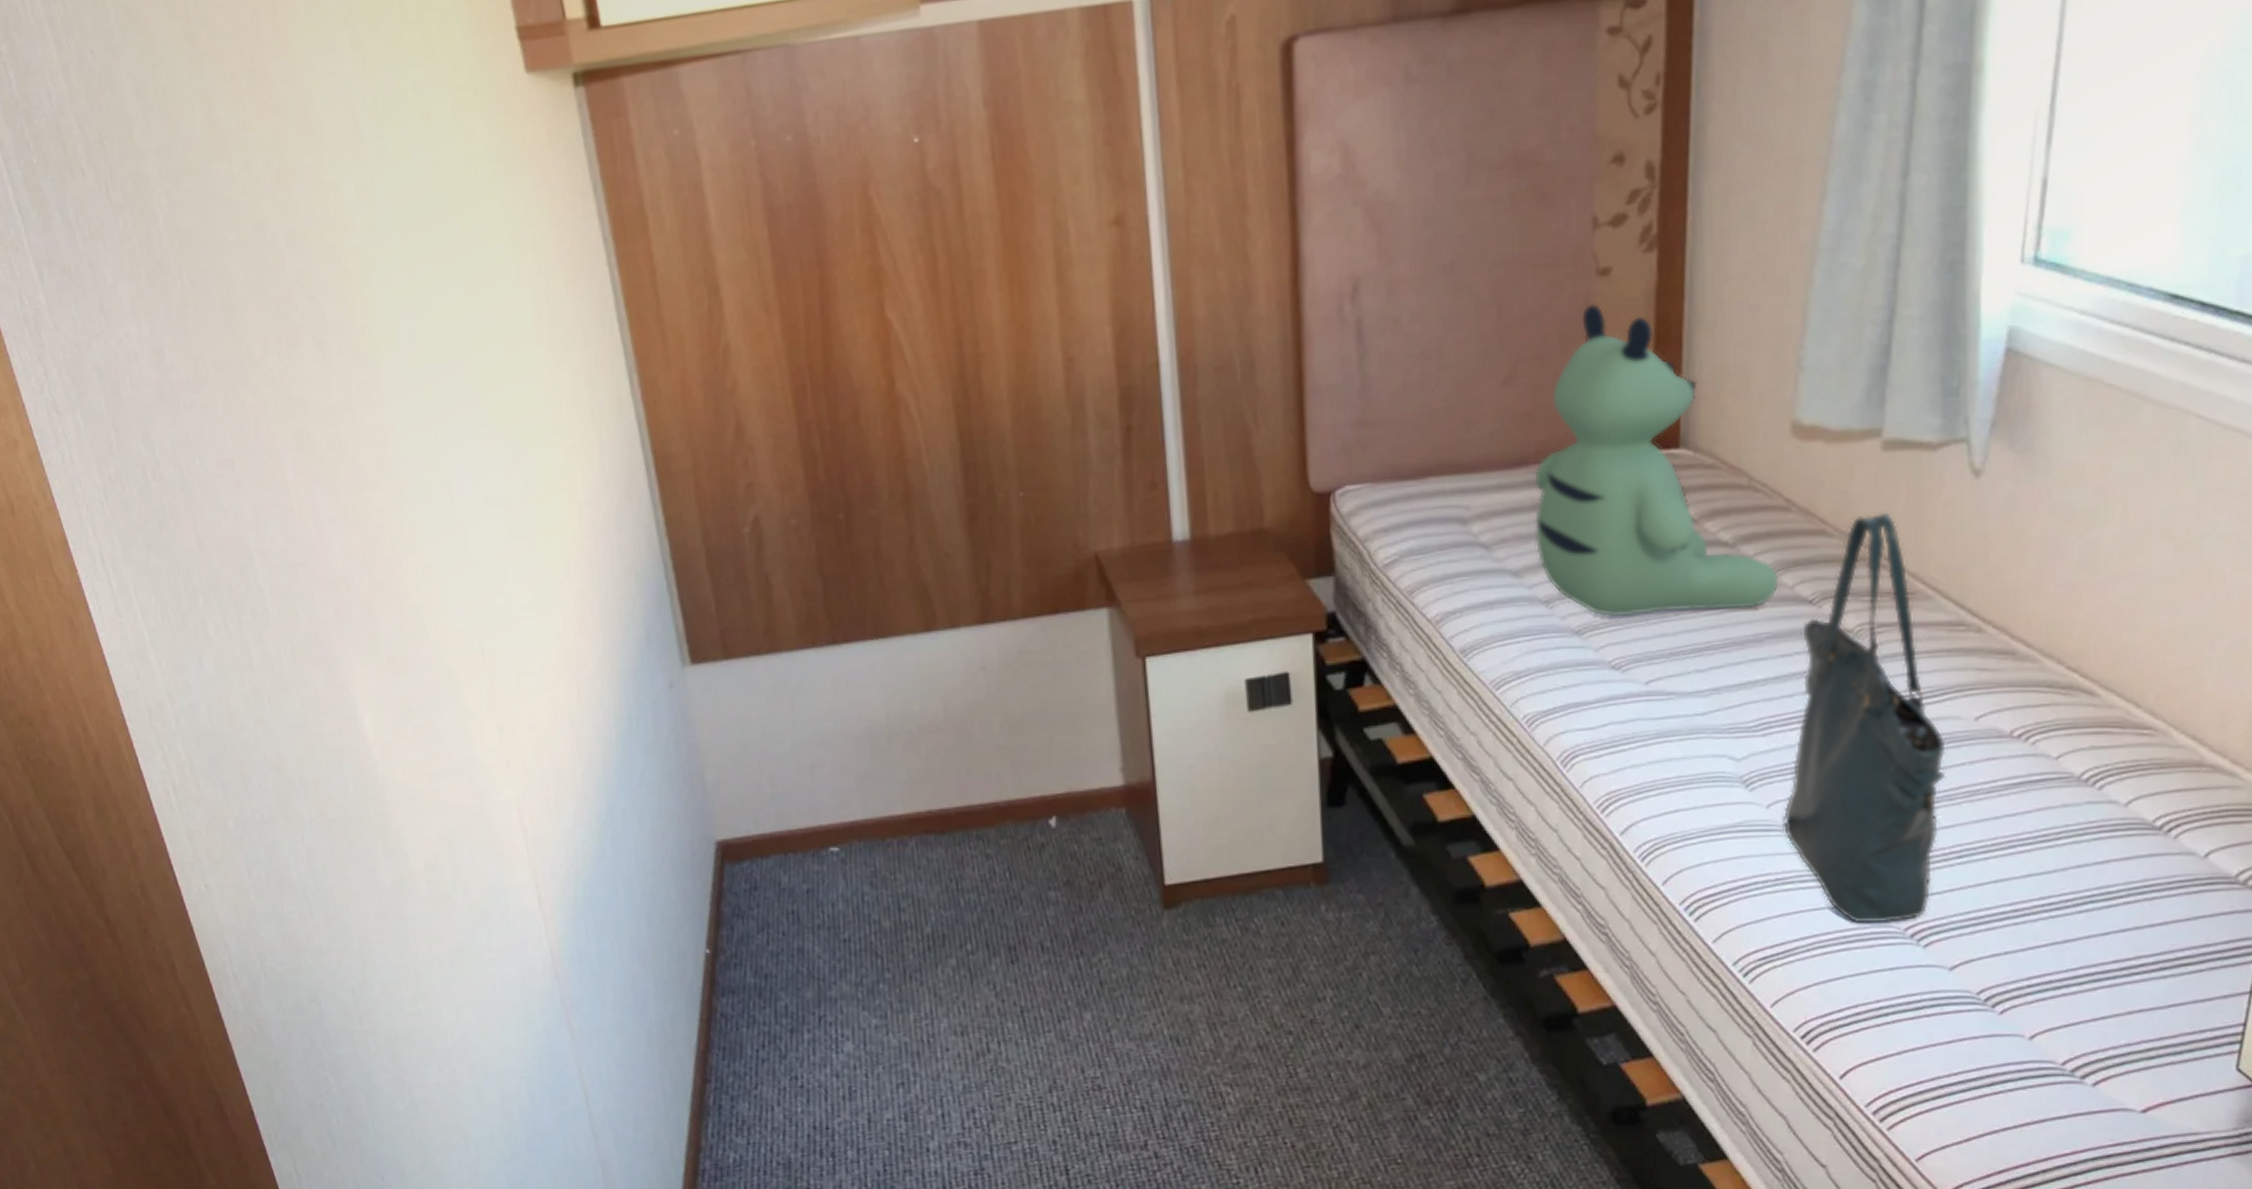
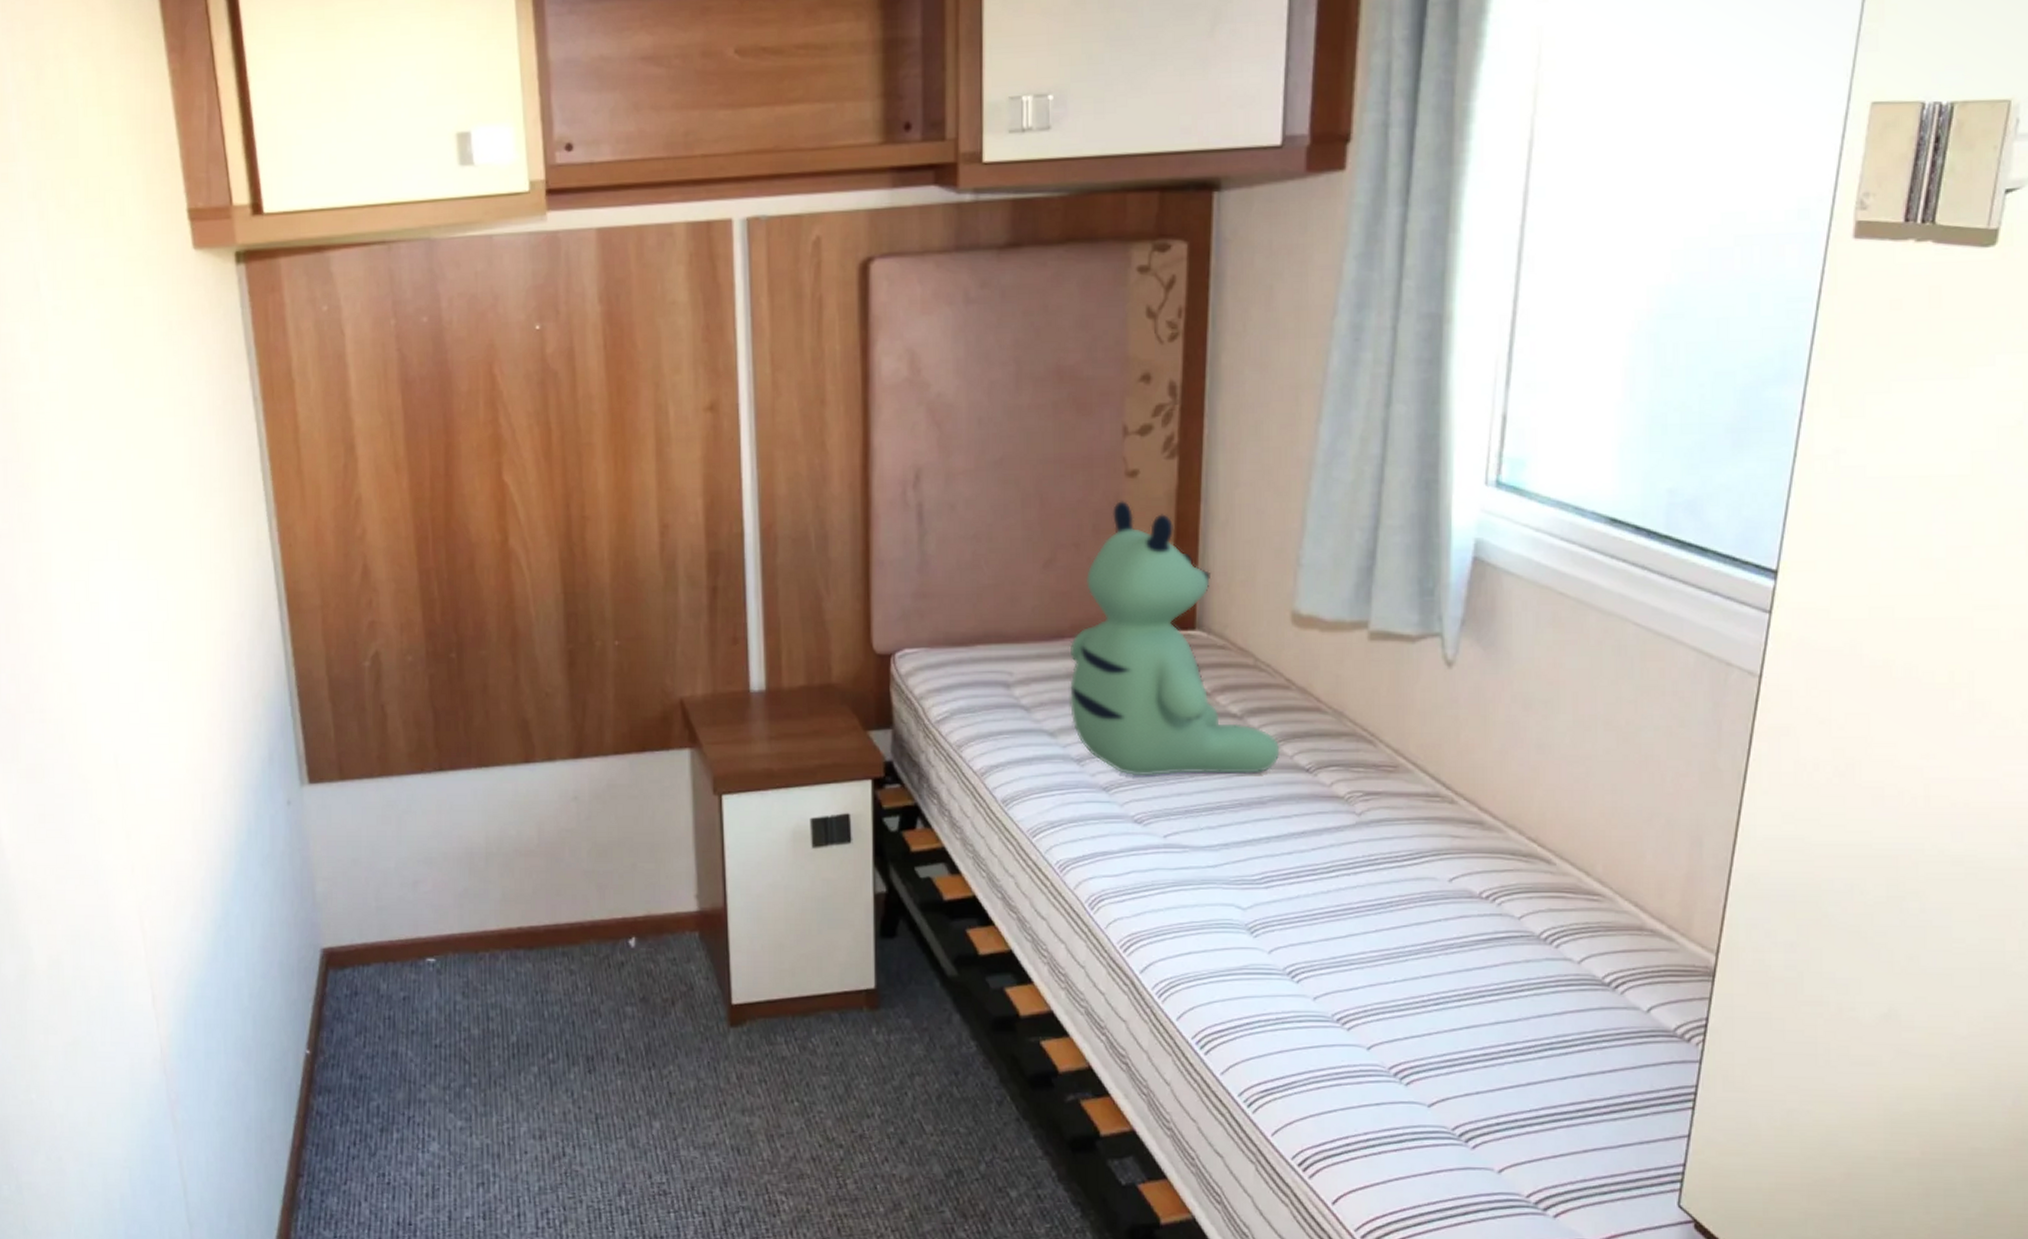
tote bag: present [1784,512,1946,923] -> none [1284,694,1424,1062]

